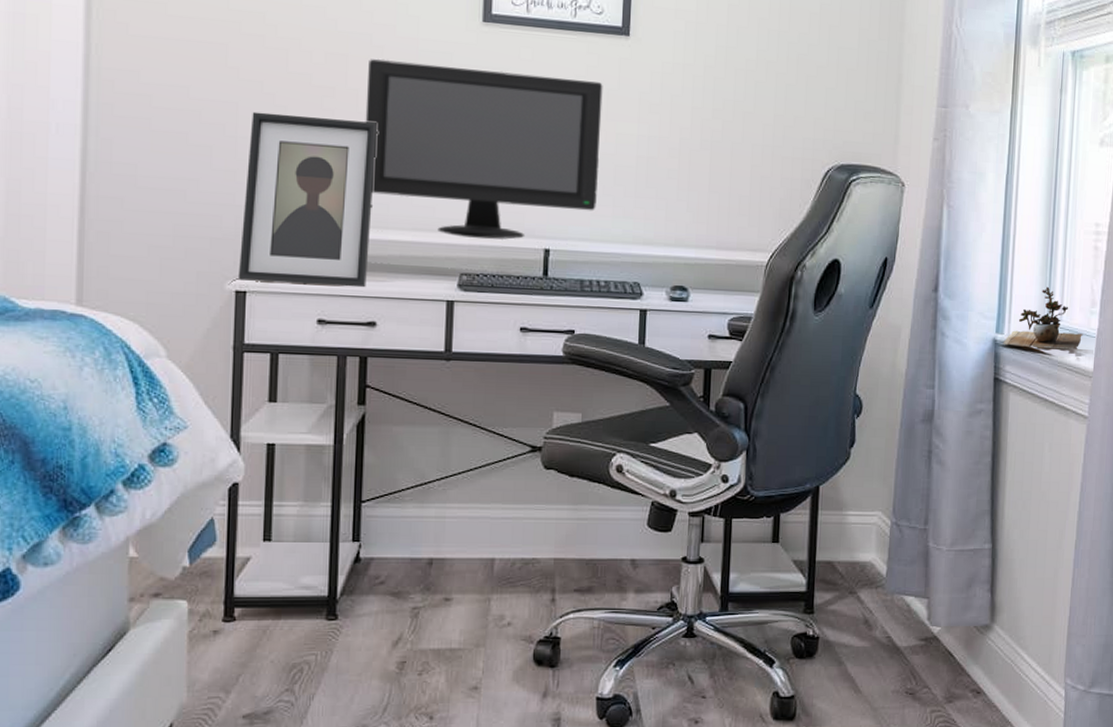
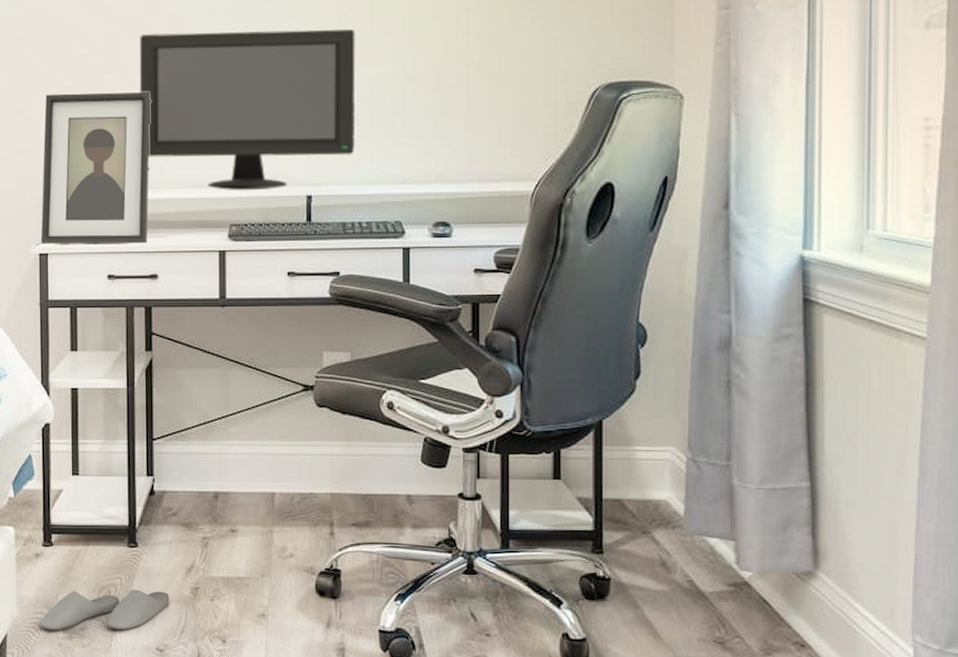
slippers: none [213,666,372,717] -> present [39,589,170,631]
succulent plant: present [1003,286,1083,350] -> none [812,193,915,264]

